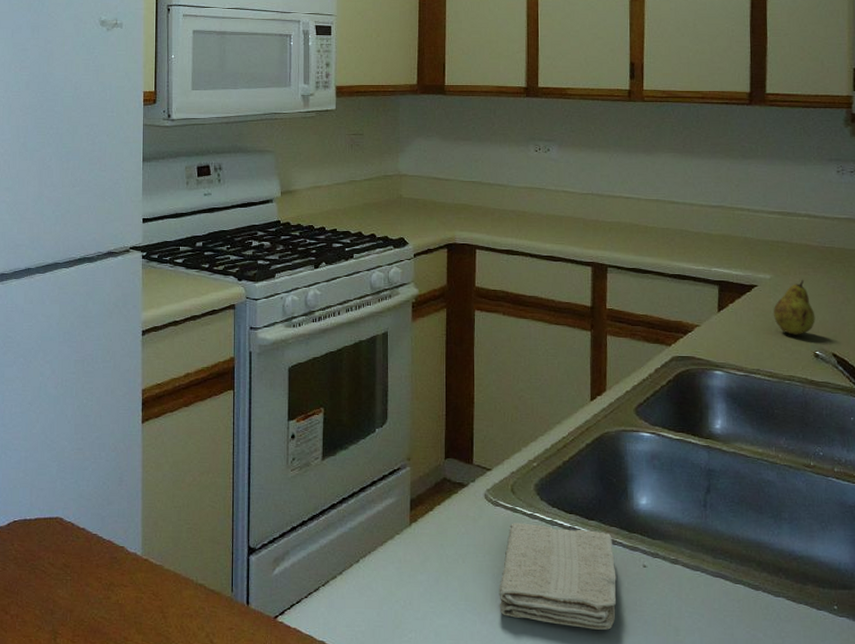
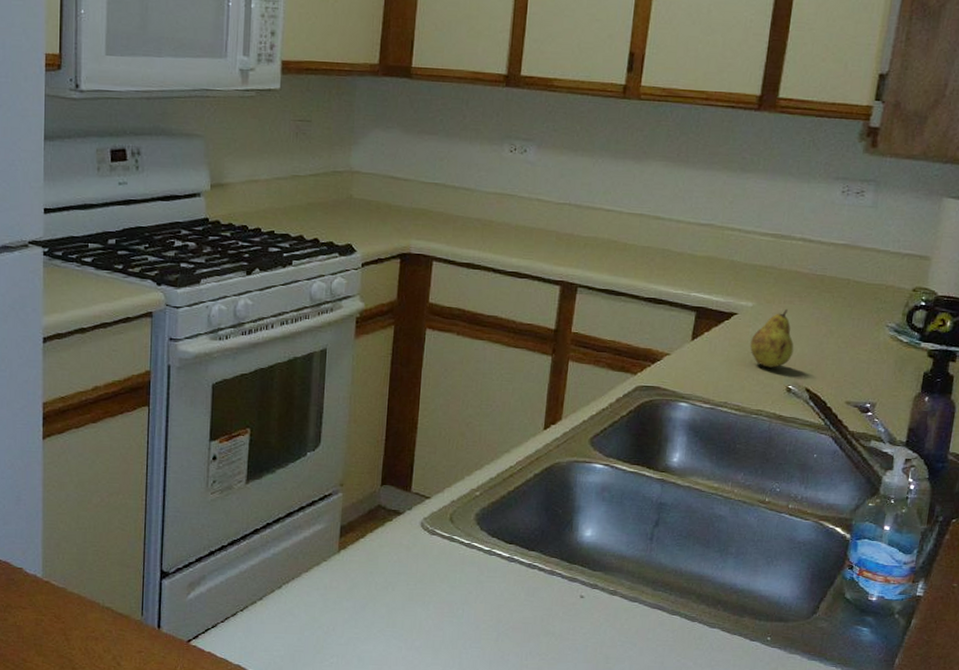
washcloth: present [499,523,617,630] -> none [428,552,552,657]

